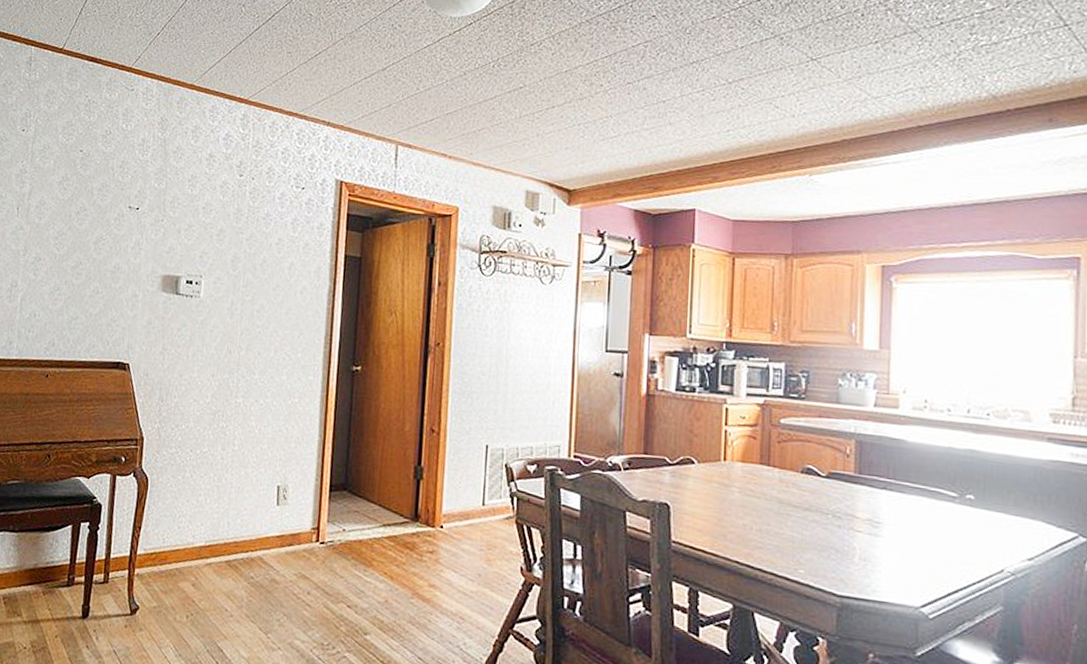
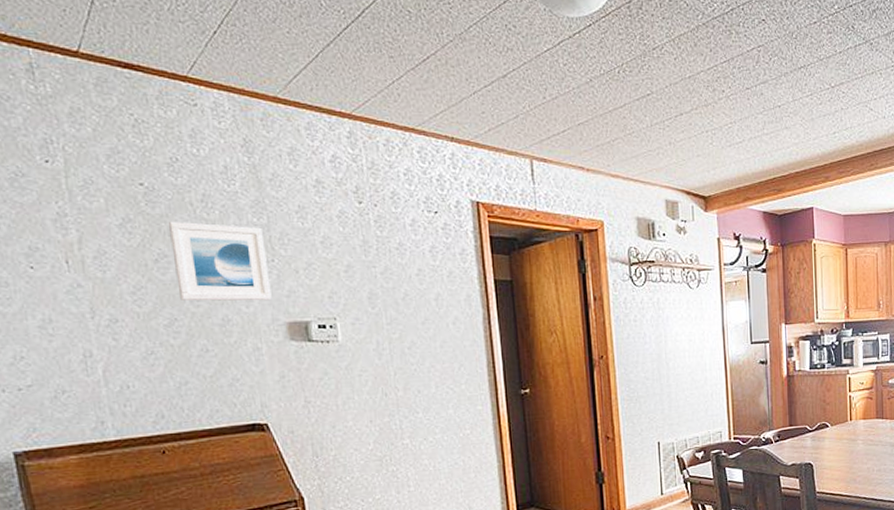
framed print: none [88,181,160,255] -> present [168,221,272,301]

